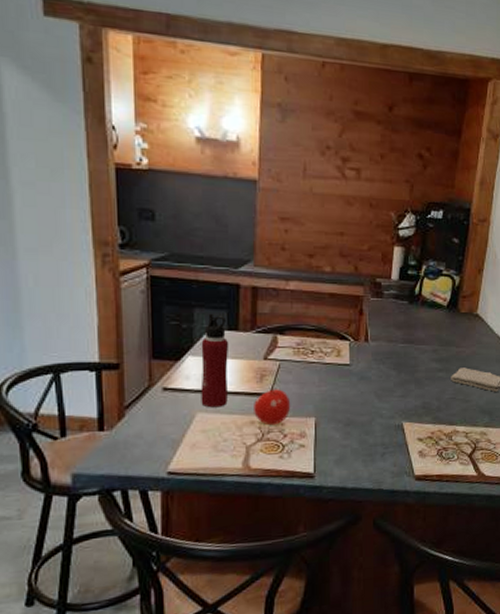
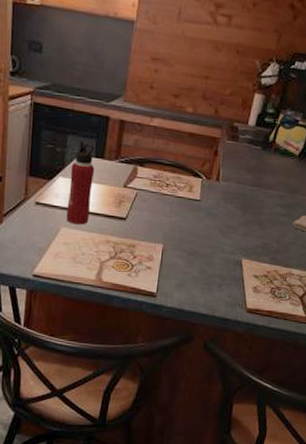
fruit: present [254,388,291,426] -> none [110,213,143,247]

